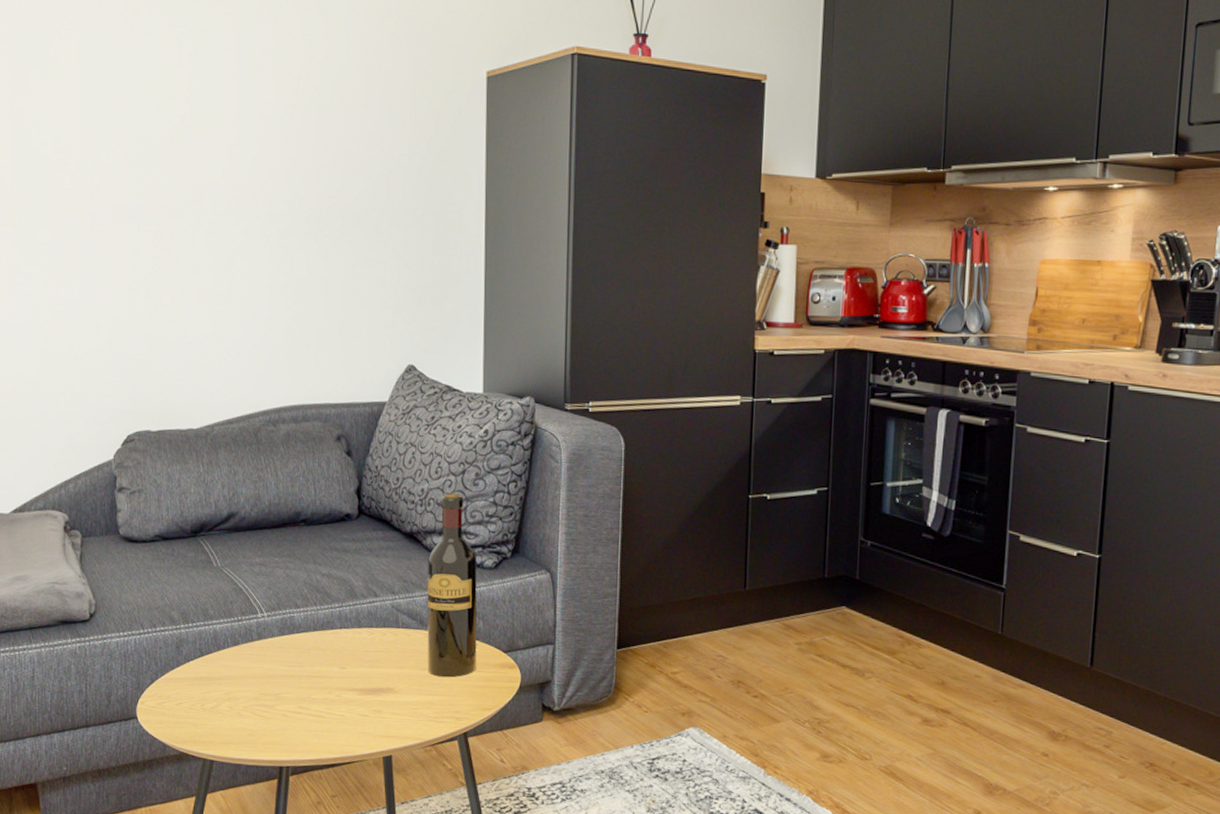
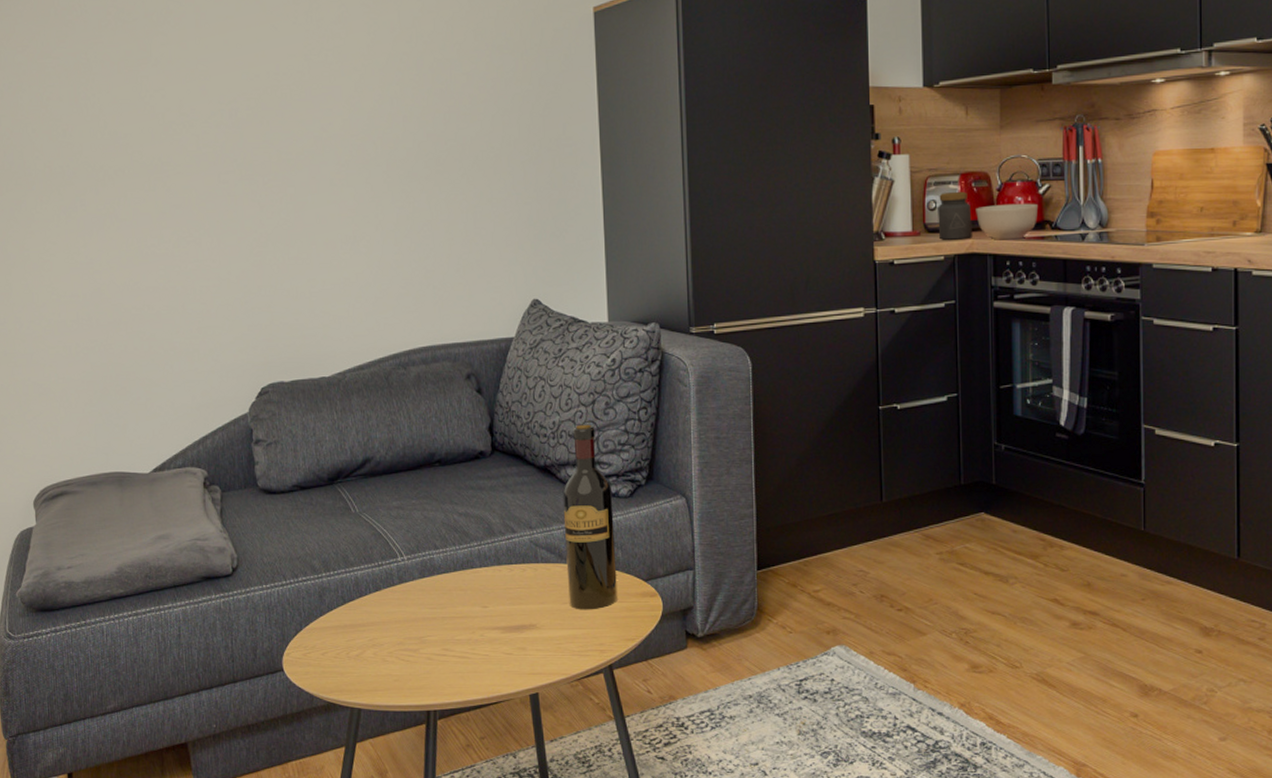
jar: none [820,285,855,336] -> present [938,191,972,241]
bowl: none [859,302,922,339] -> present [976,203,1039,240]

